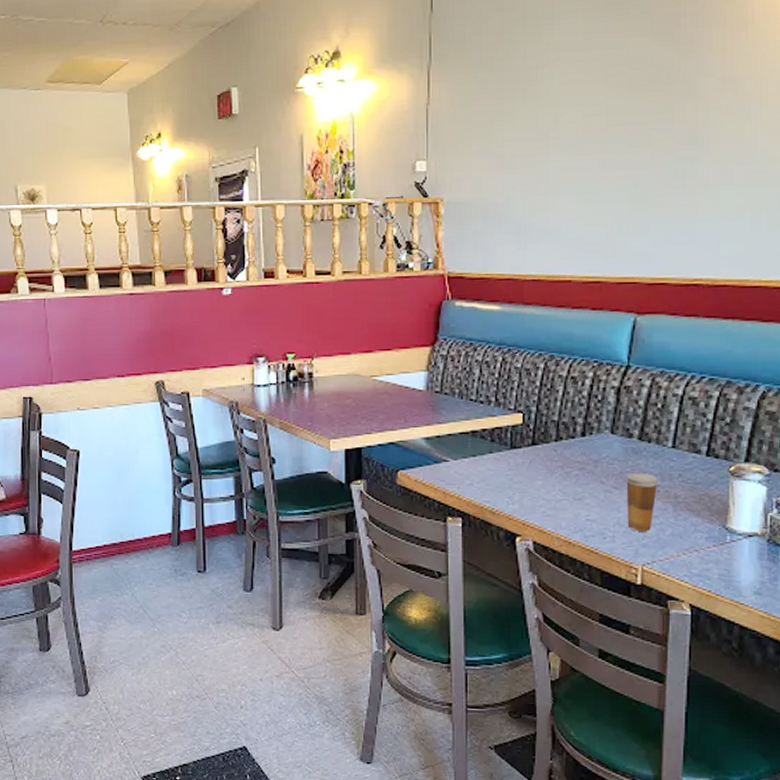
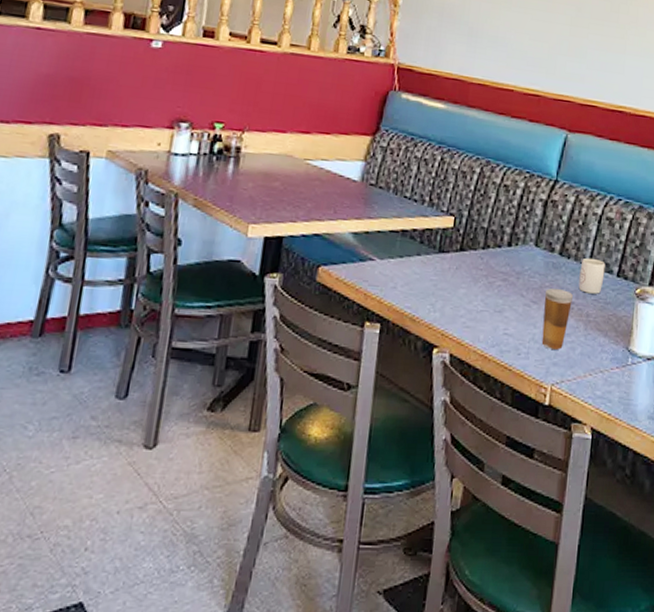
mug: none [663,440,692,475] -> present [578,257,605,294]

